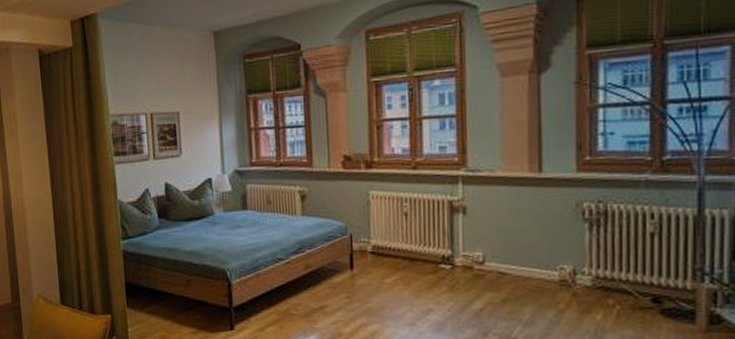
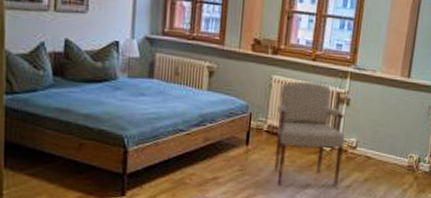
armchair: none [380,192,468,311] -> present [274,81,346,186]

